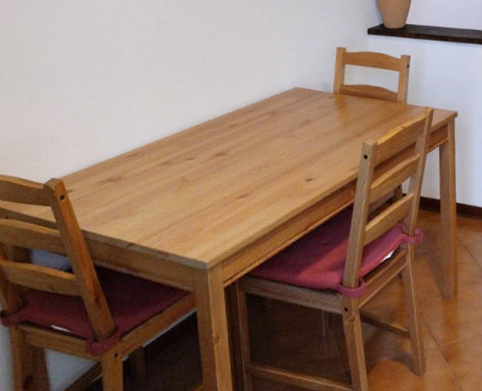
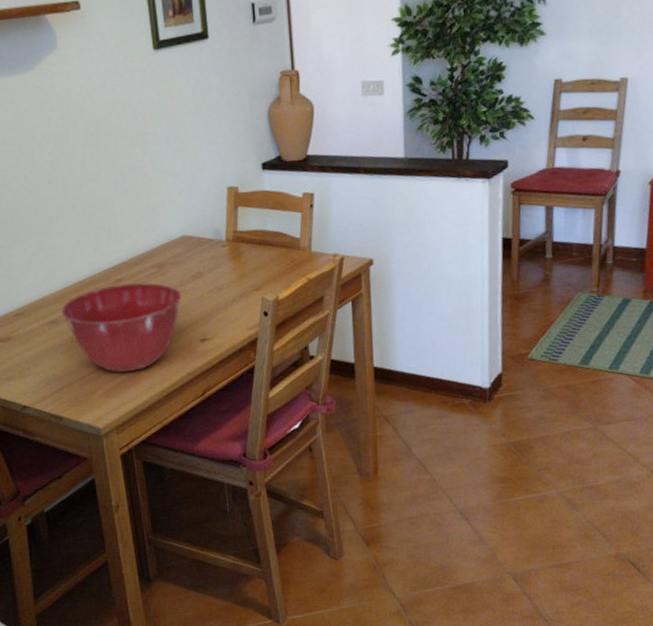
mixing bowl: none [175,128,291,210] -> present [61,283,182,372]

